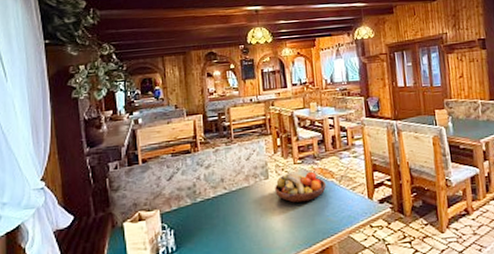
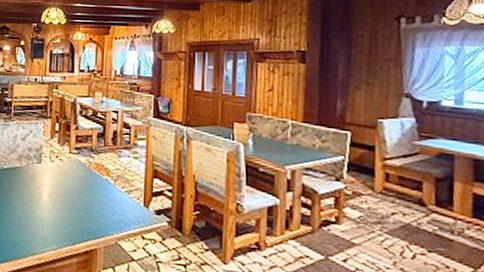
fruit bowl: present [275,171,326,203] -> none [46,160,100,196]

